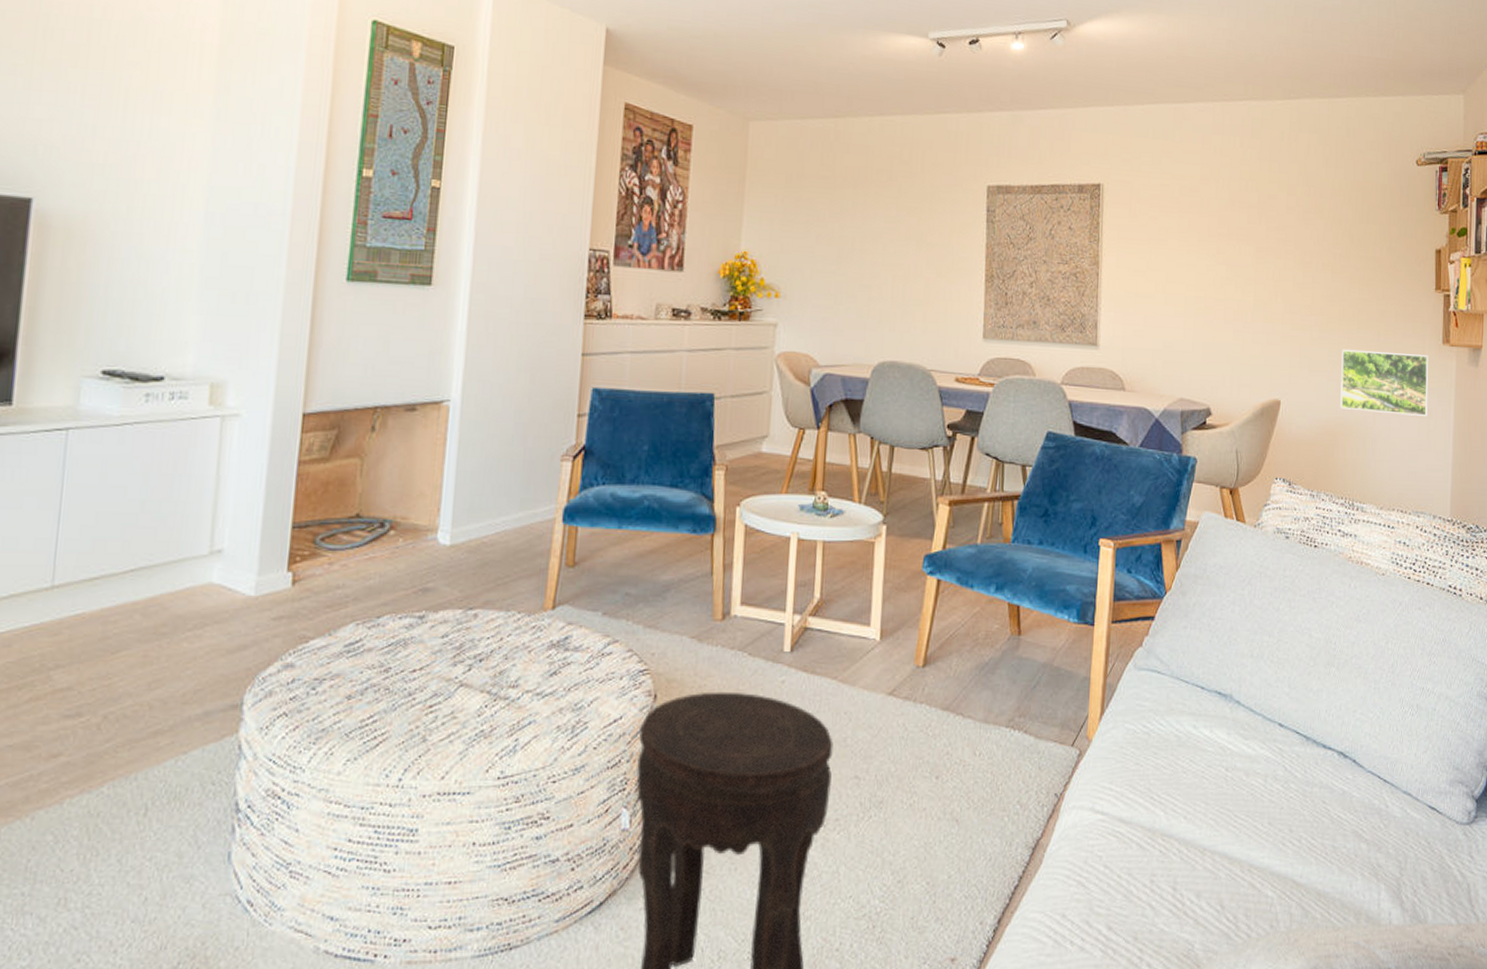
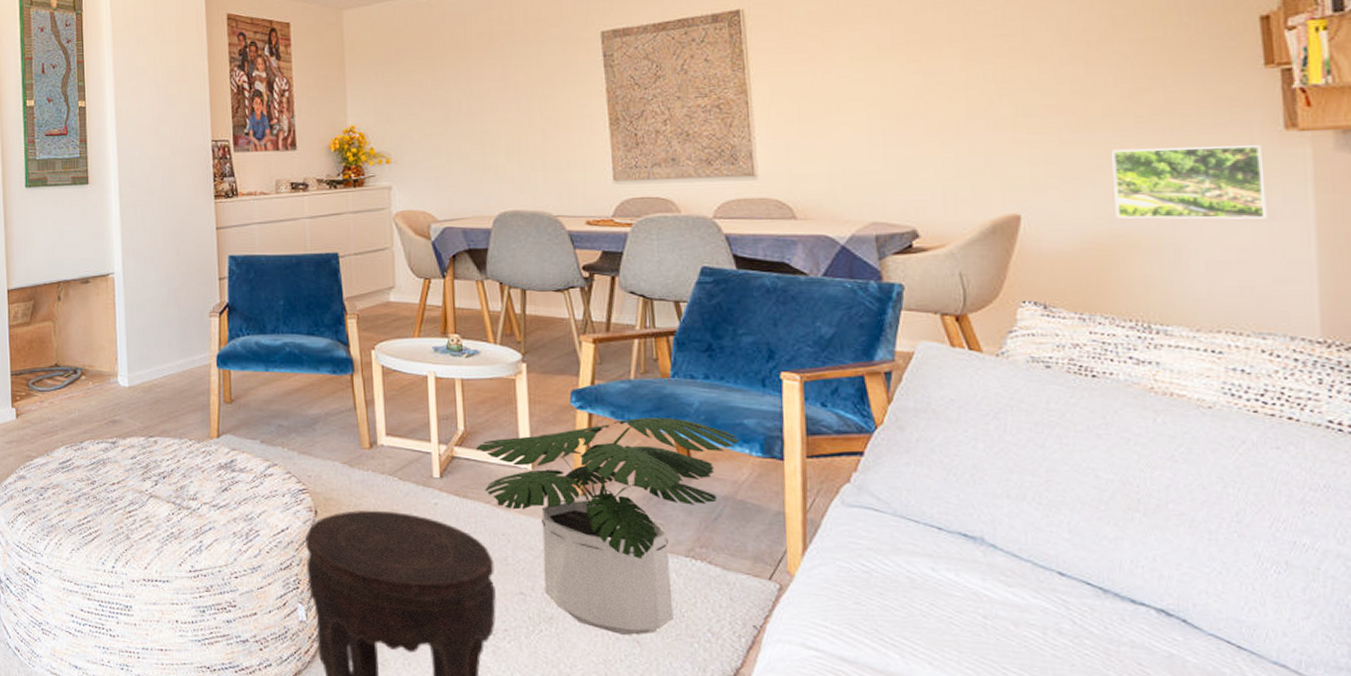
potted plant: none [828,583,1061,814] -> present [475,417,740,635]

